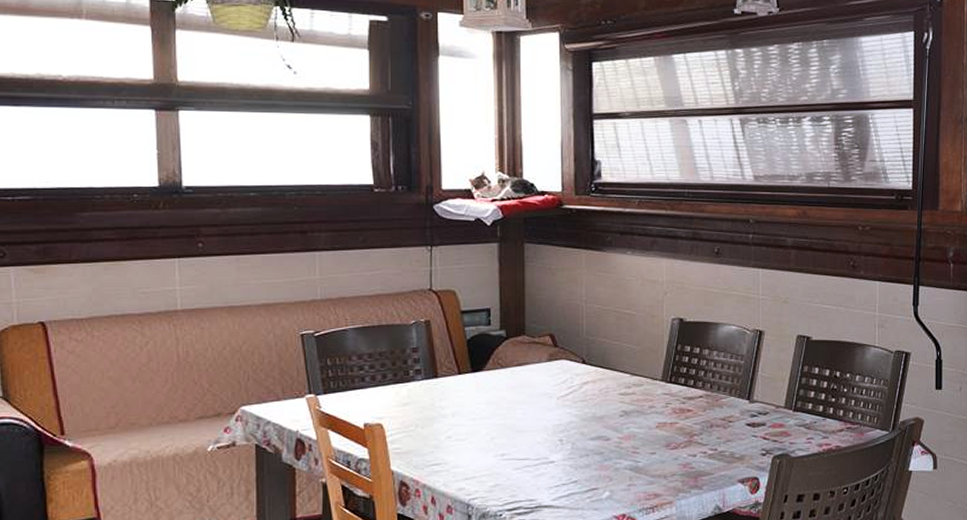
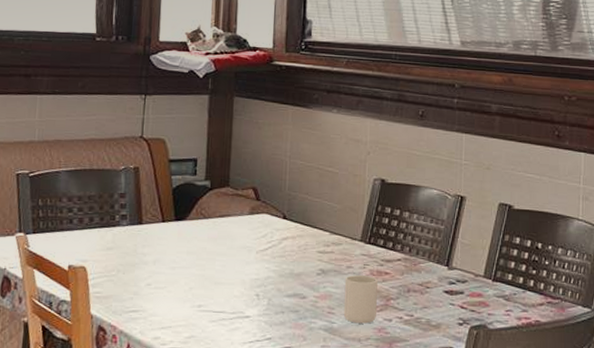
cup: none [648,414,681,461] -> present [343,275,378,324]

